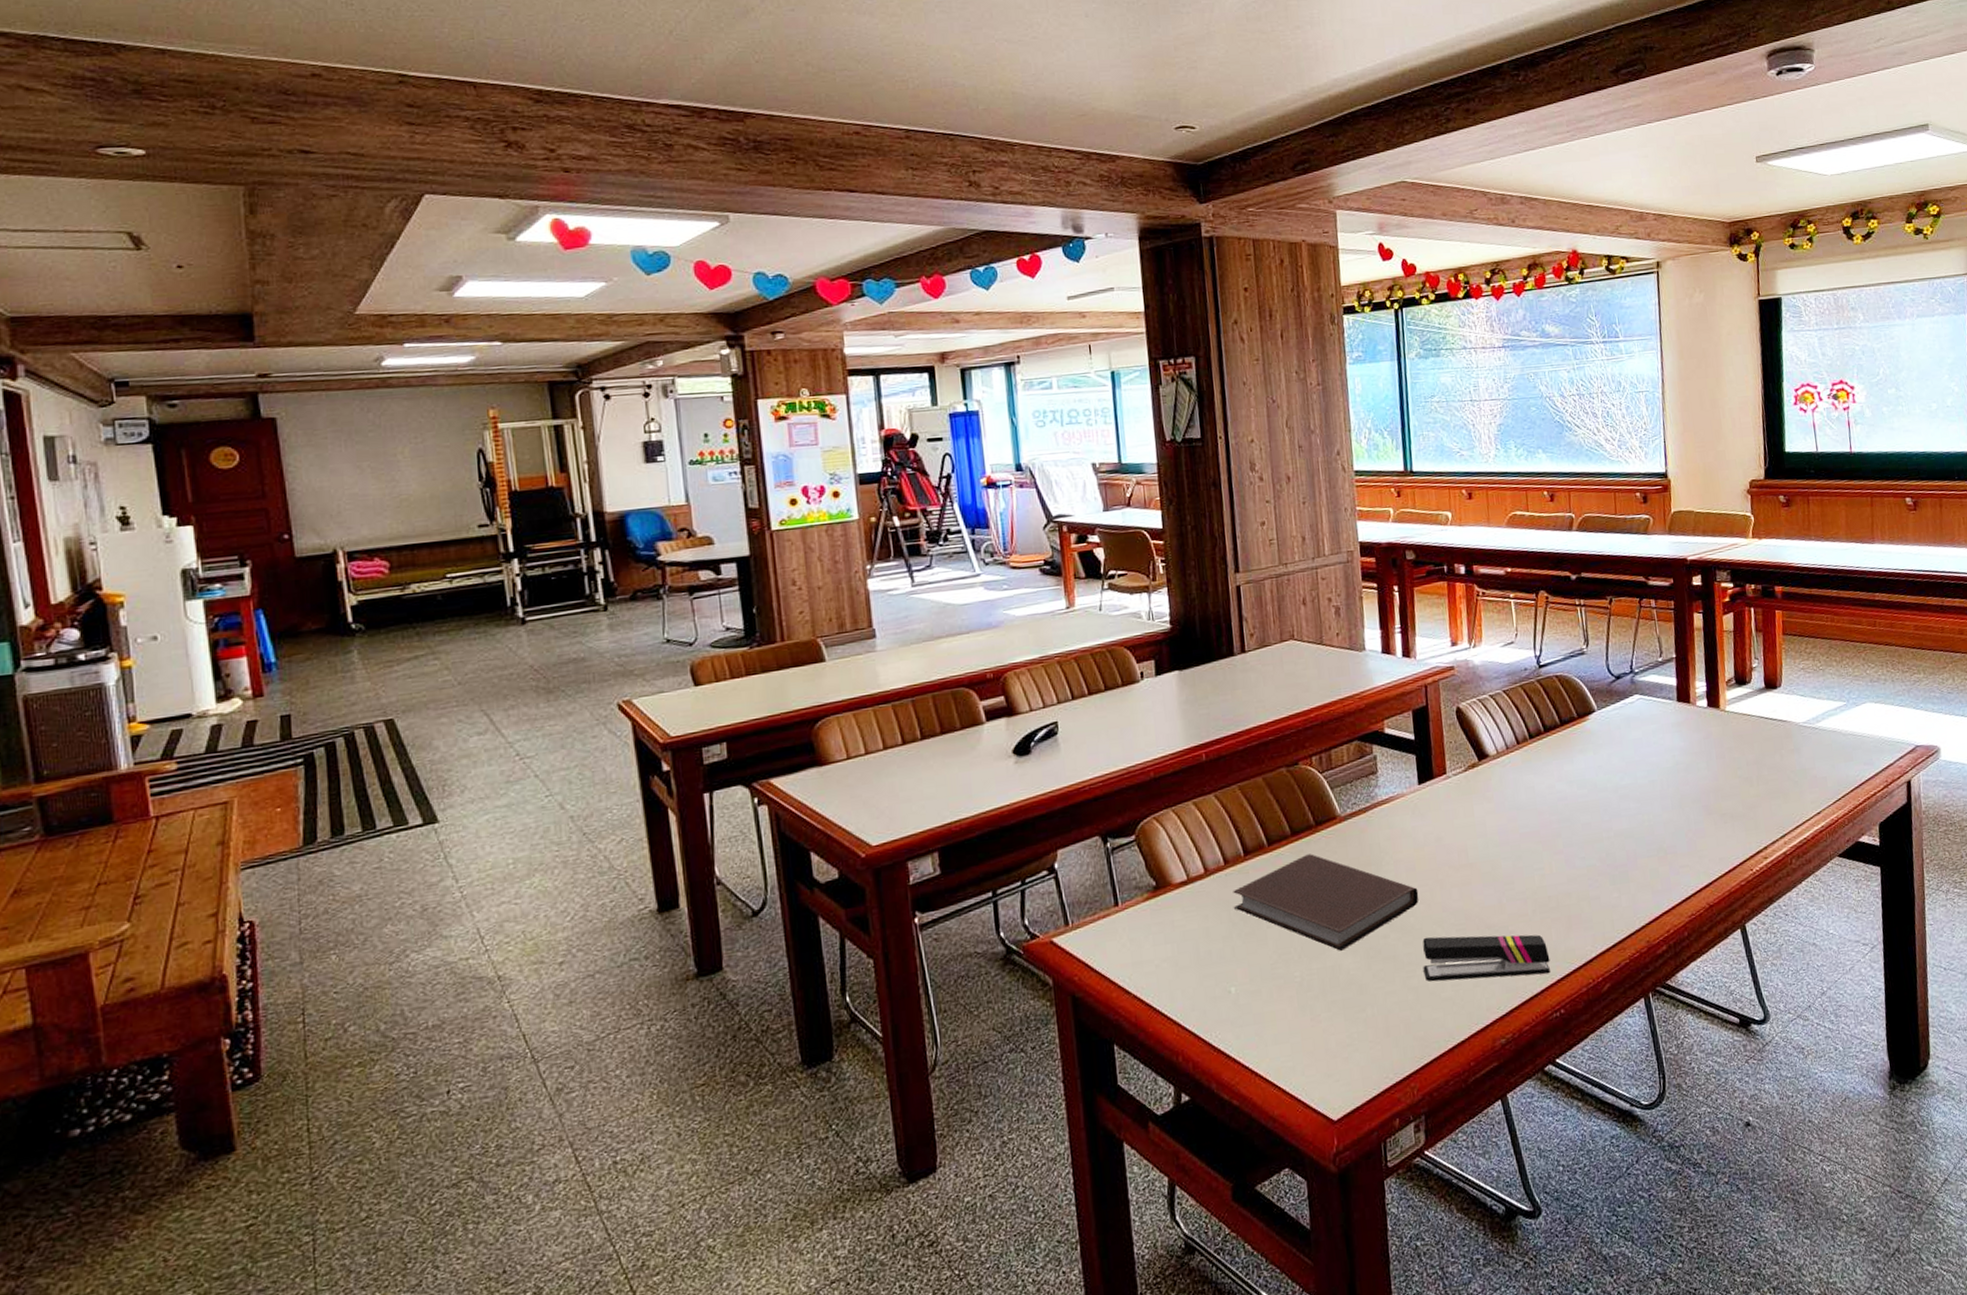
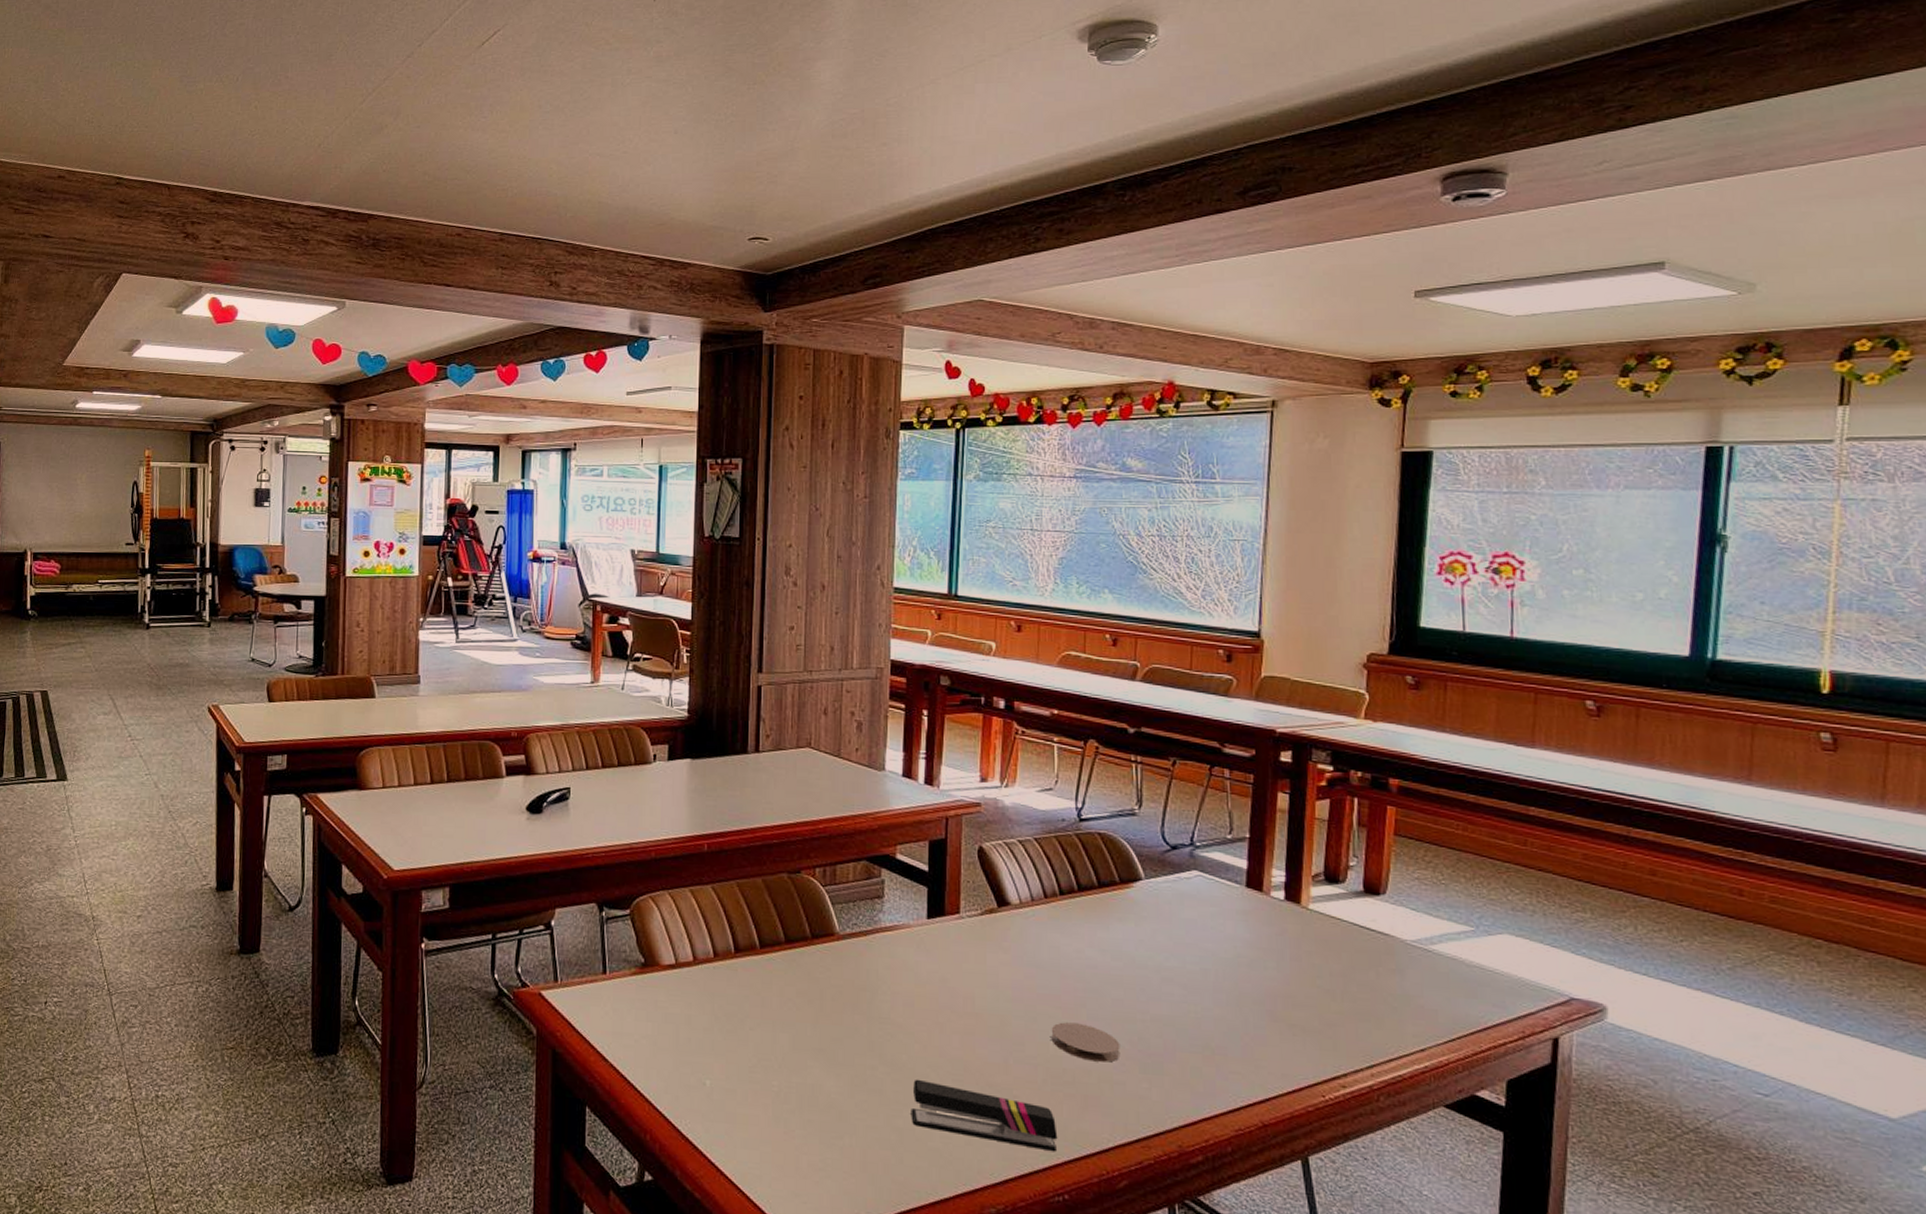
notebook: present [1233,854,1419,951] -> none [719,965,915,1071]
coaster: none [1534,852,1594,885] -> present [1051,1022,1121,1062]

